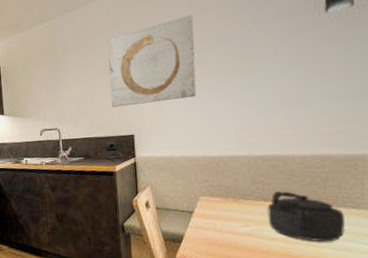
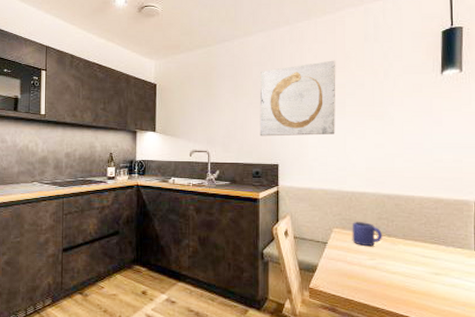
mug: none [220,187,258,213] -> present [352,222,383,247]
kettle: present [267,190,345,242] -> none [390,227,452,278]

